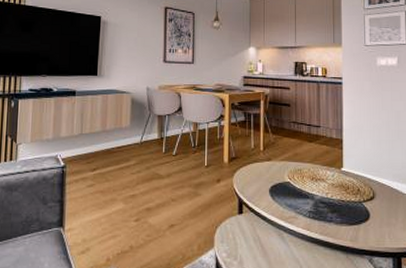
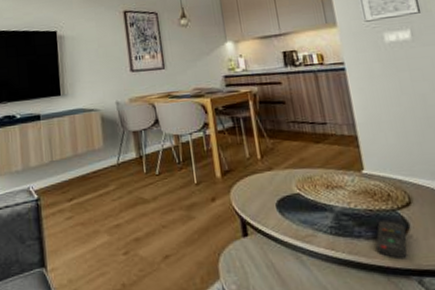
remote control: none [342,210,366,242] -> present [376,221,407,259]

